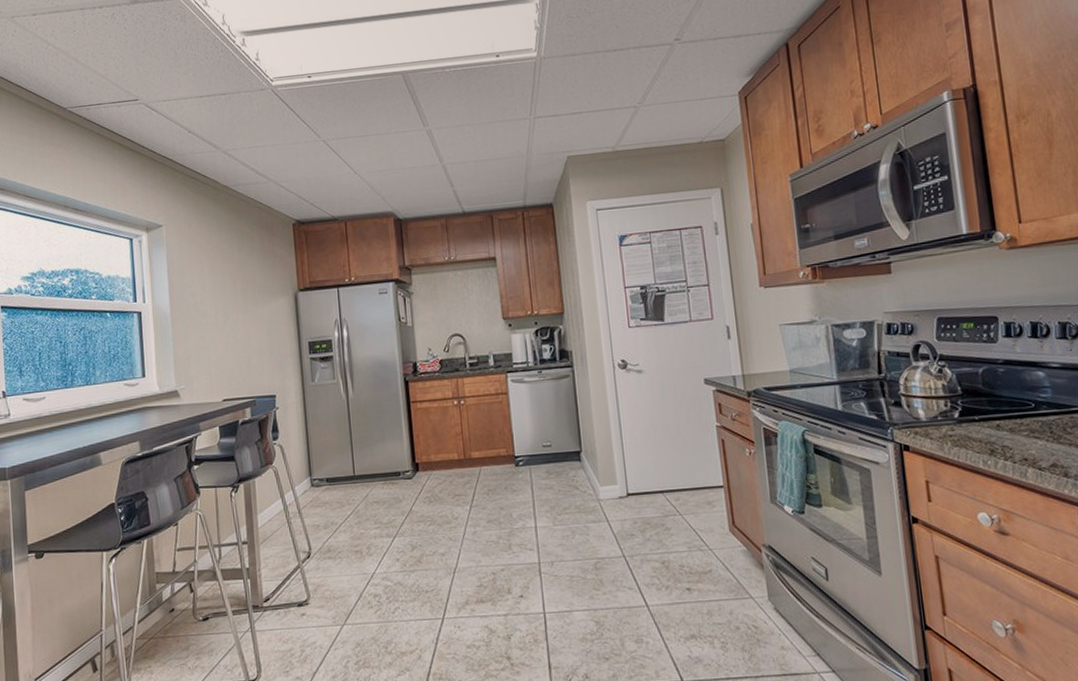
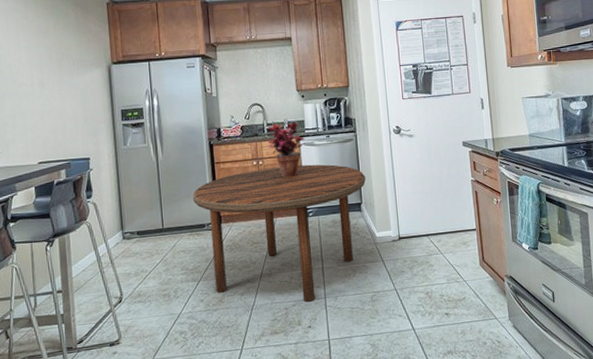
dining table: none [387,404,586,568] -> present [193,164,366,303]
potted plant: none [469,354,512,421] -> present [267,121,304,178]

